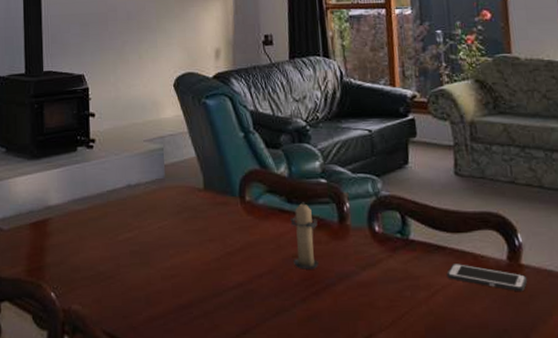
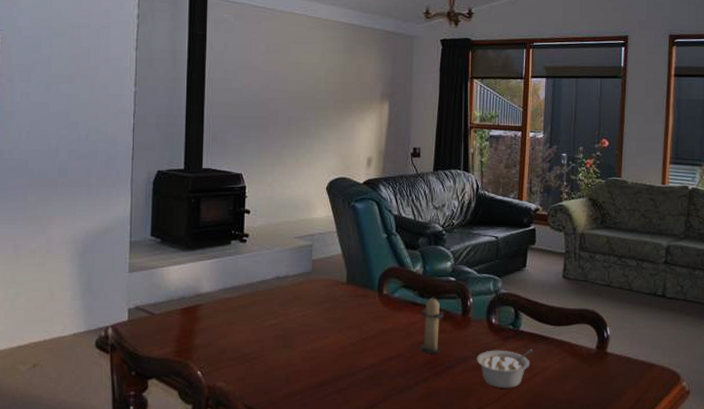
legume: none [361,262,429,310] -> present [476,349,533,389]
cell phone: present [447,264,528,292] -> none [547,351,610,375]

